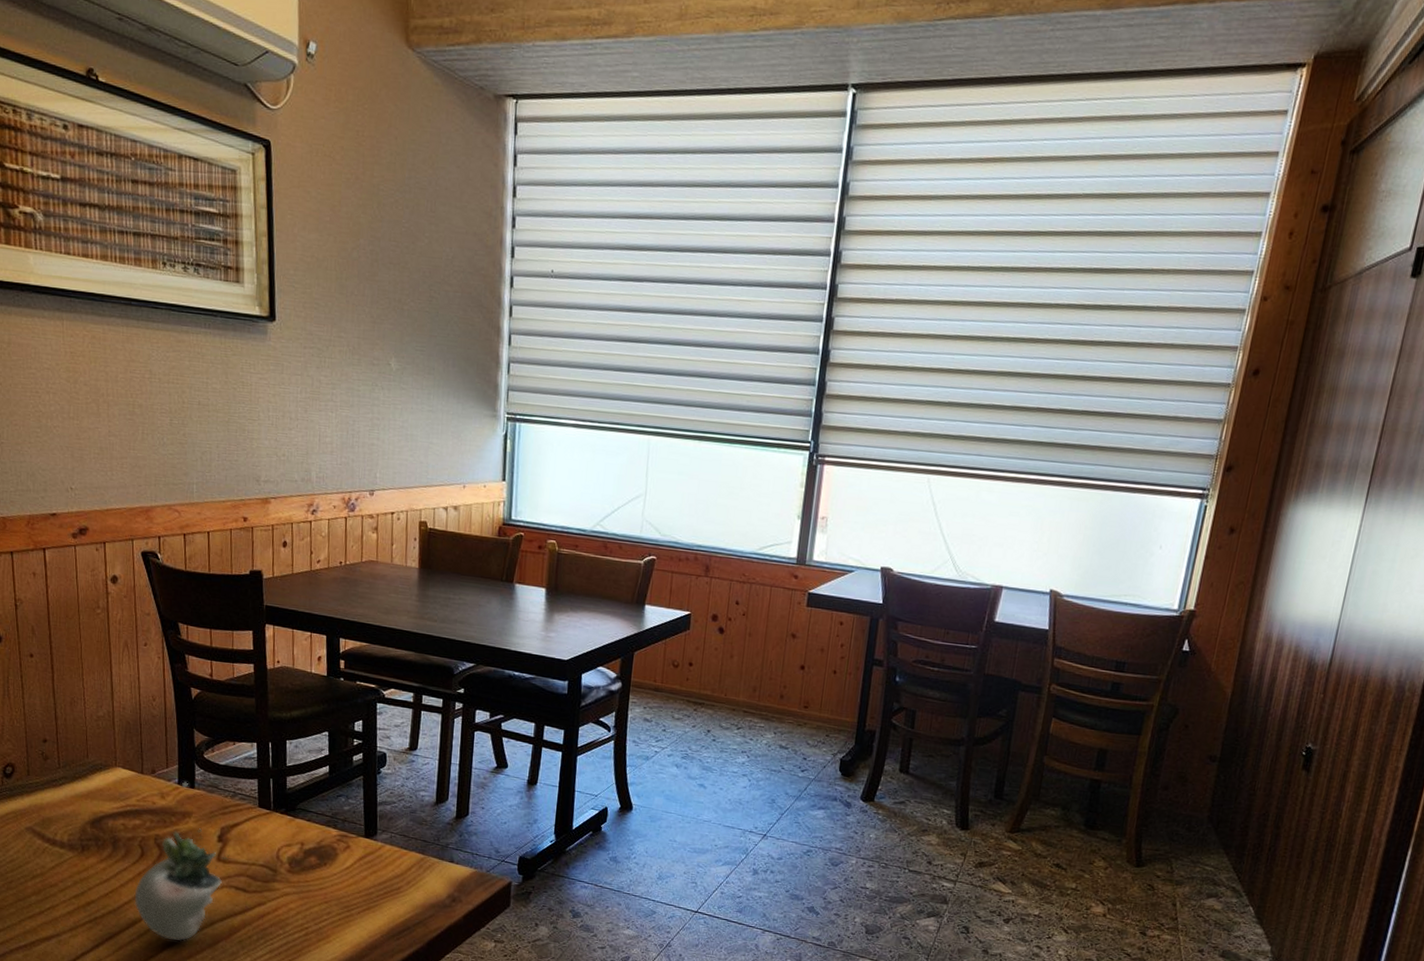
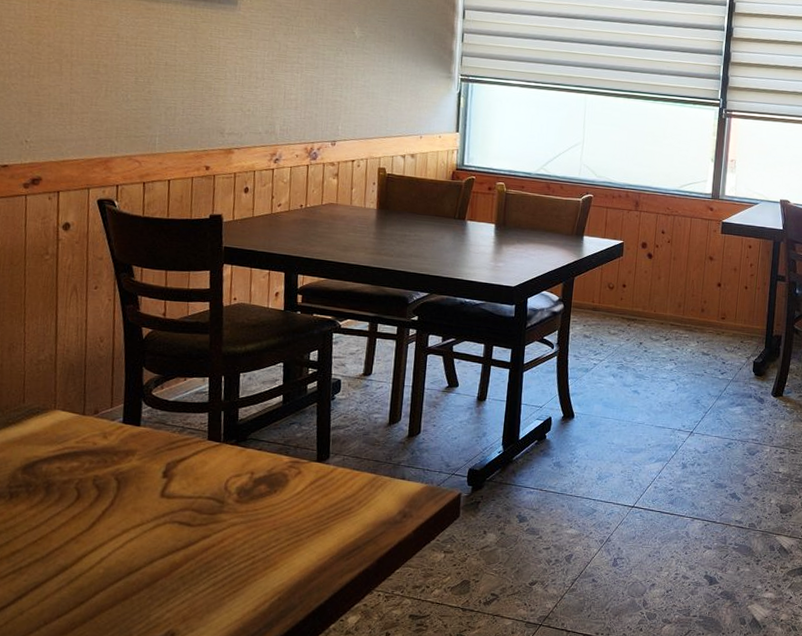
succulent plant: present [134,782,230,942] -> none [65,420,175,584]

